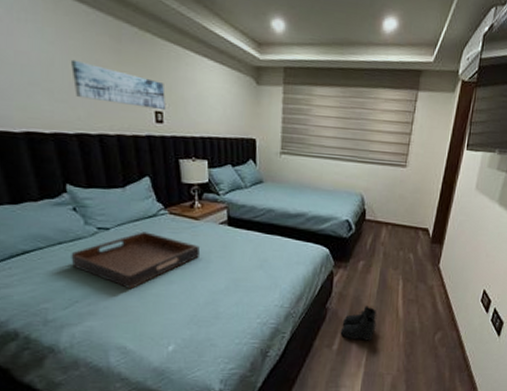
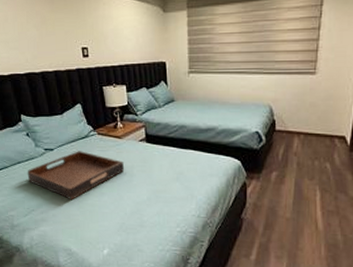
wall art: present [70,59,167,110] -> none [18,14,90,46]
boots: present [340,306,377,341] -> none [257,217,295,252]

